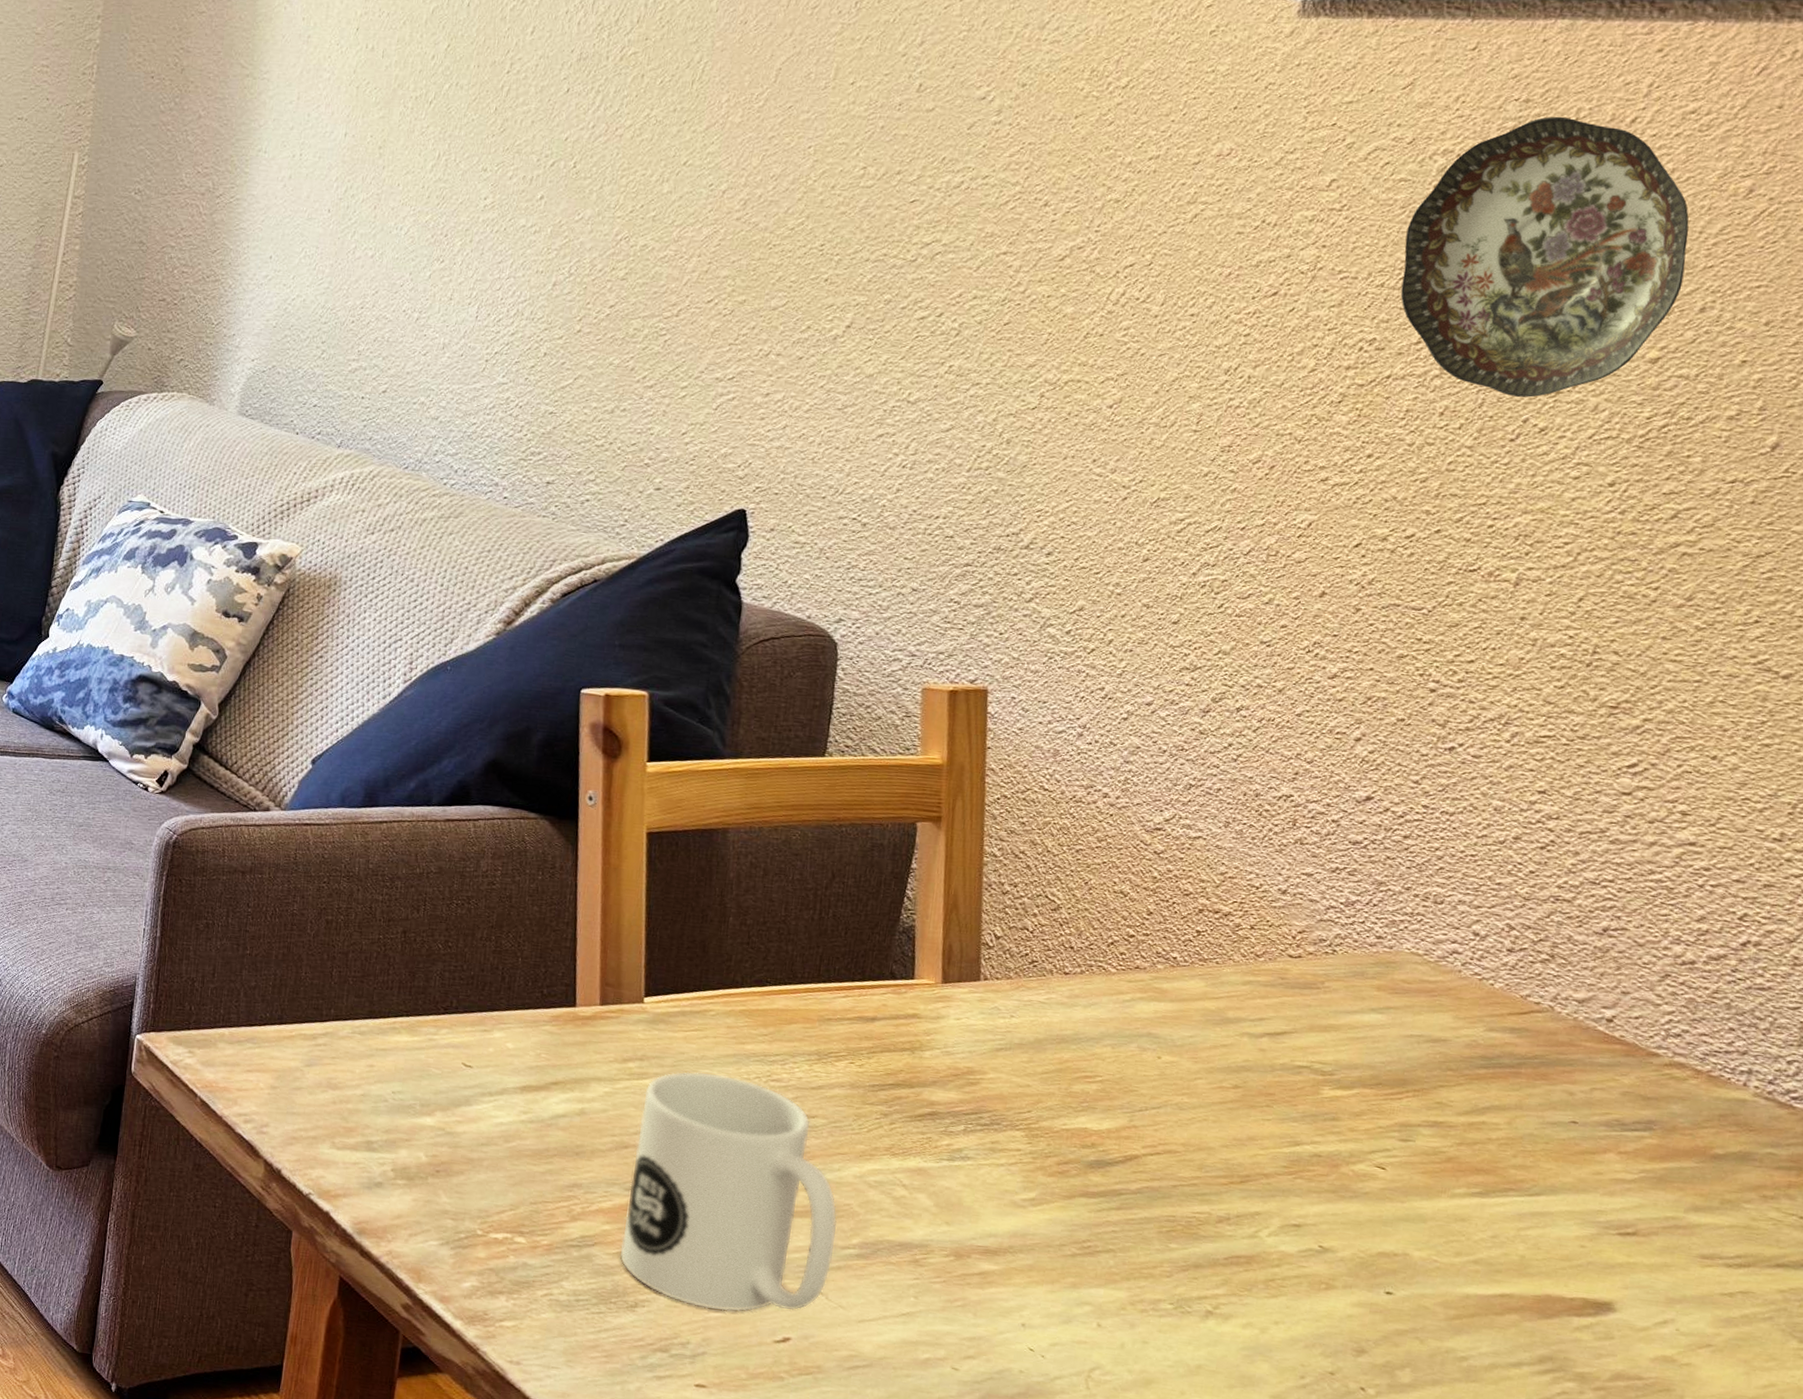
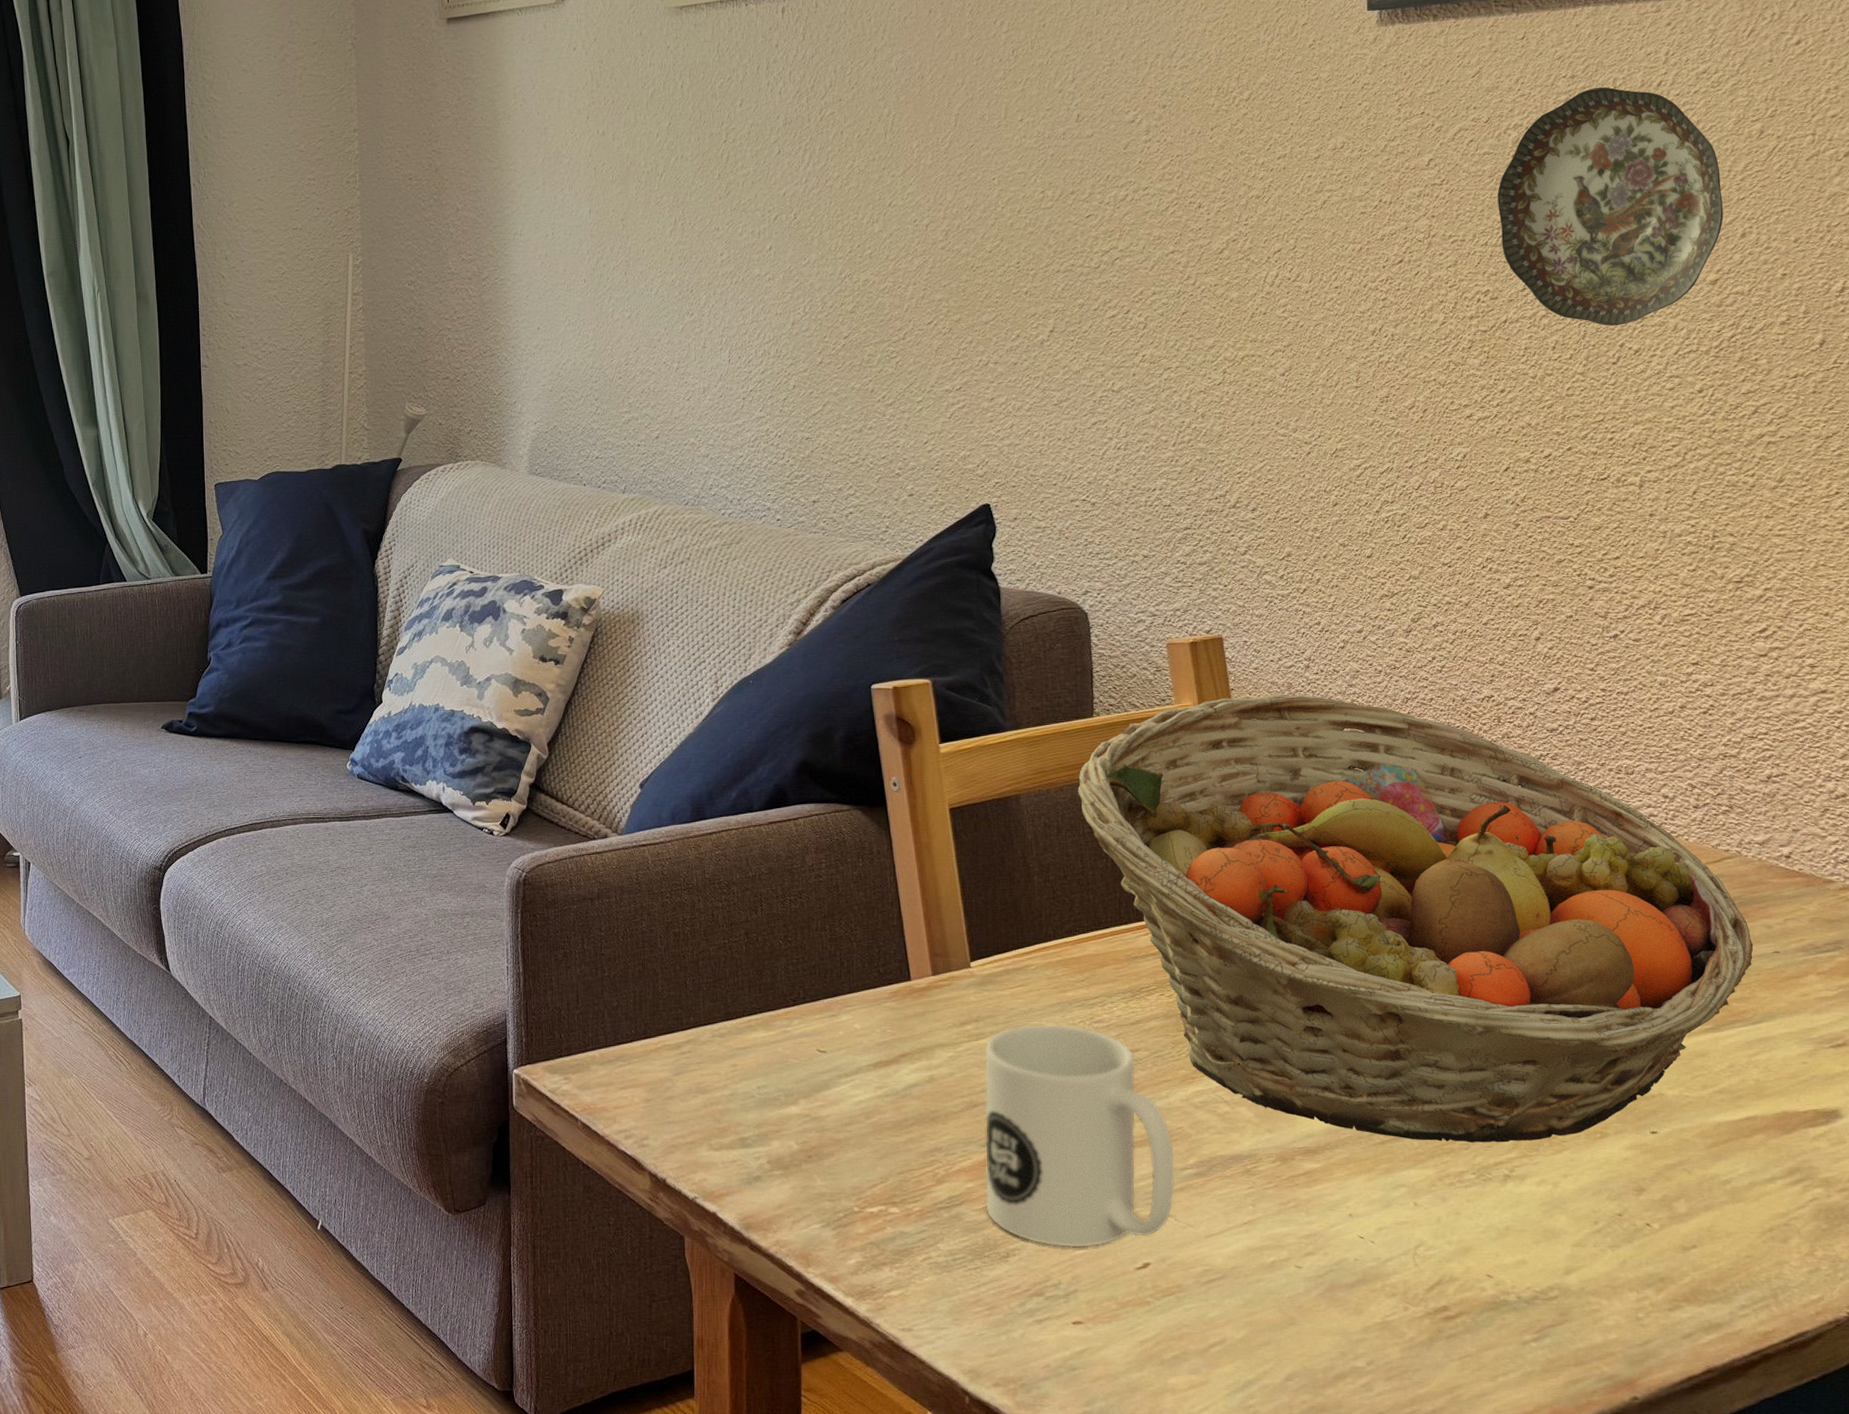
fruit basket: none [793,756,1548,1281] -> present [1078,694,1754,1143]

